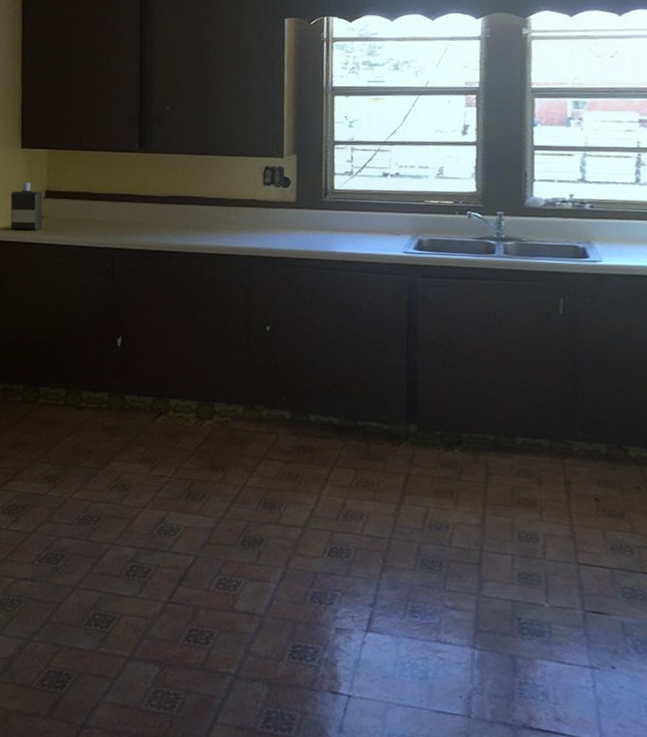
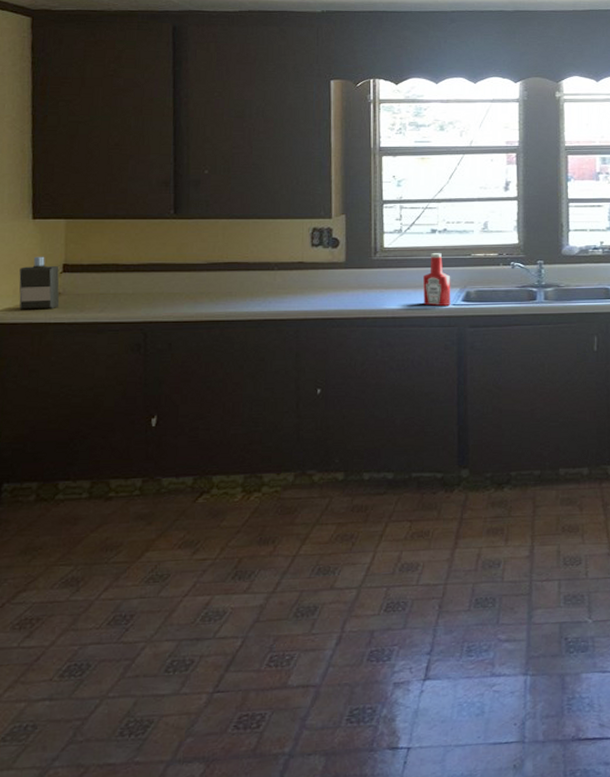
ketchup bottle: none [373,198,403,253] -> present [423,253,451,306]

